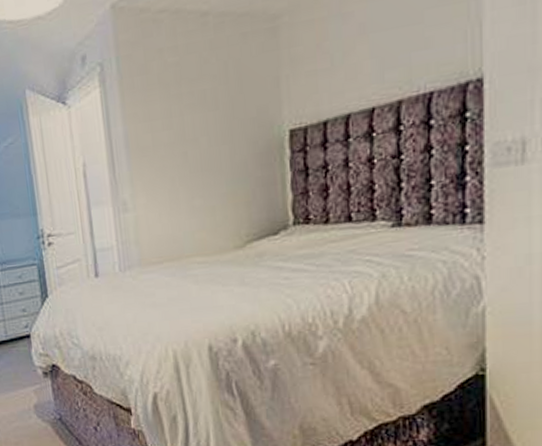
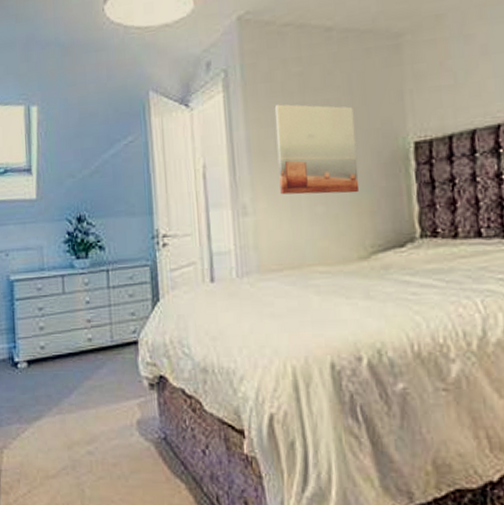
wall art: none [151,96,236,190] -> present [274,104,360,195]

